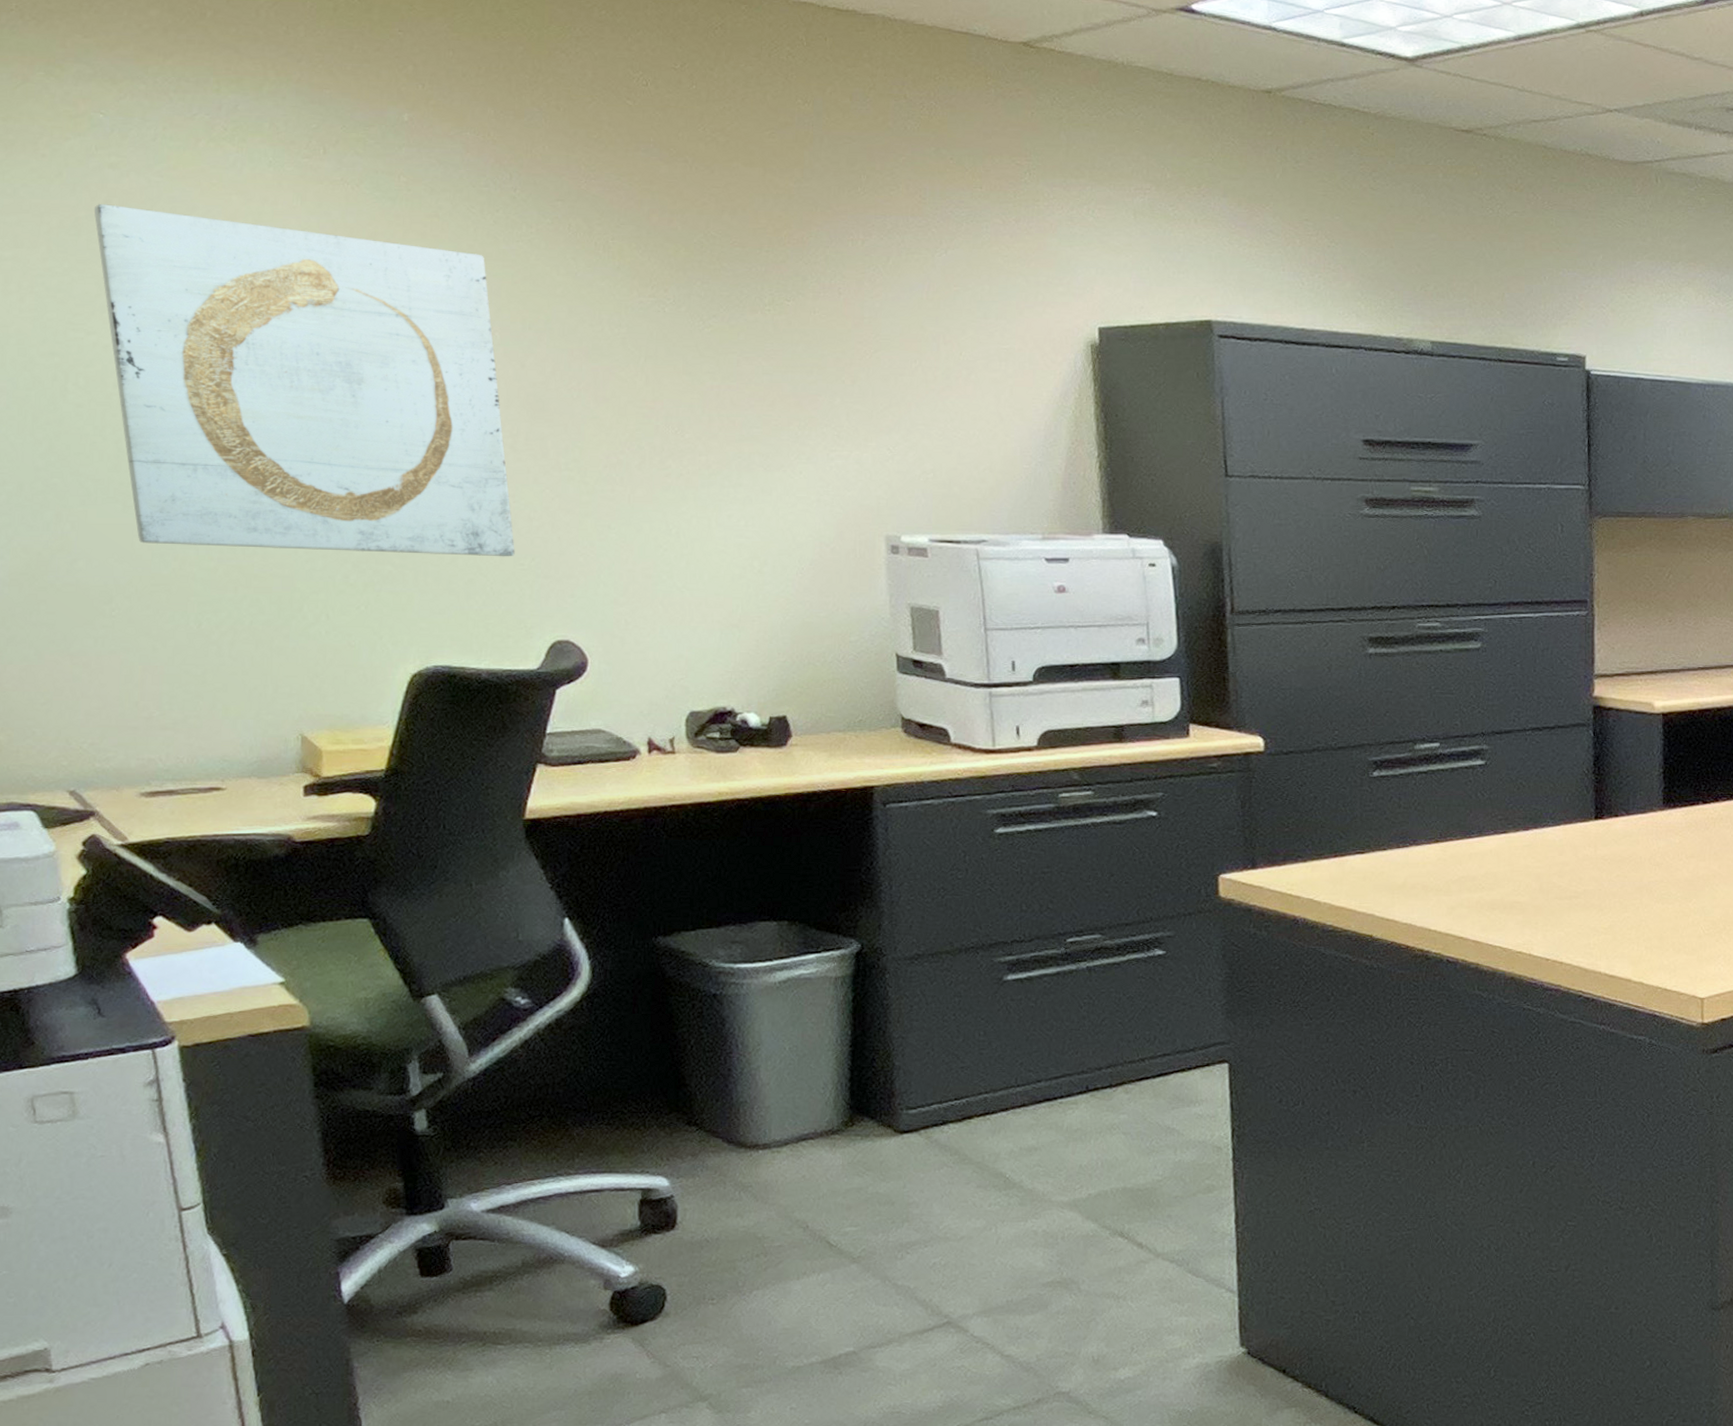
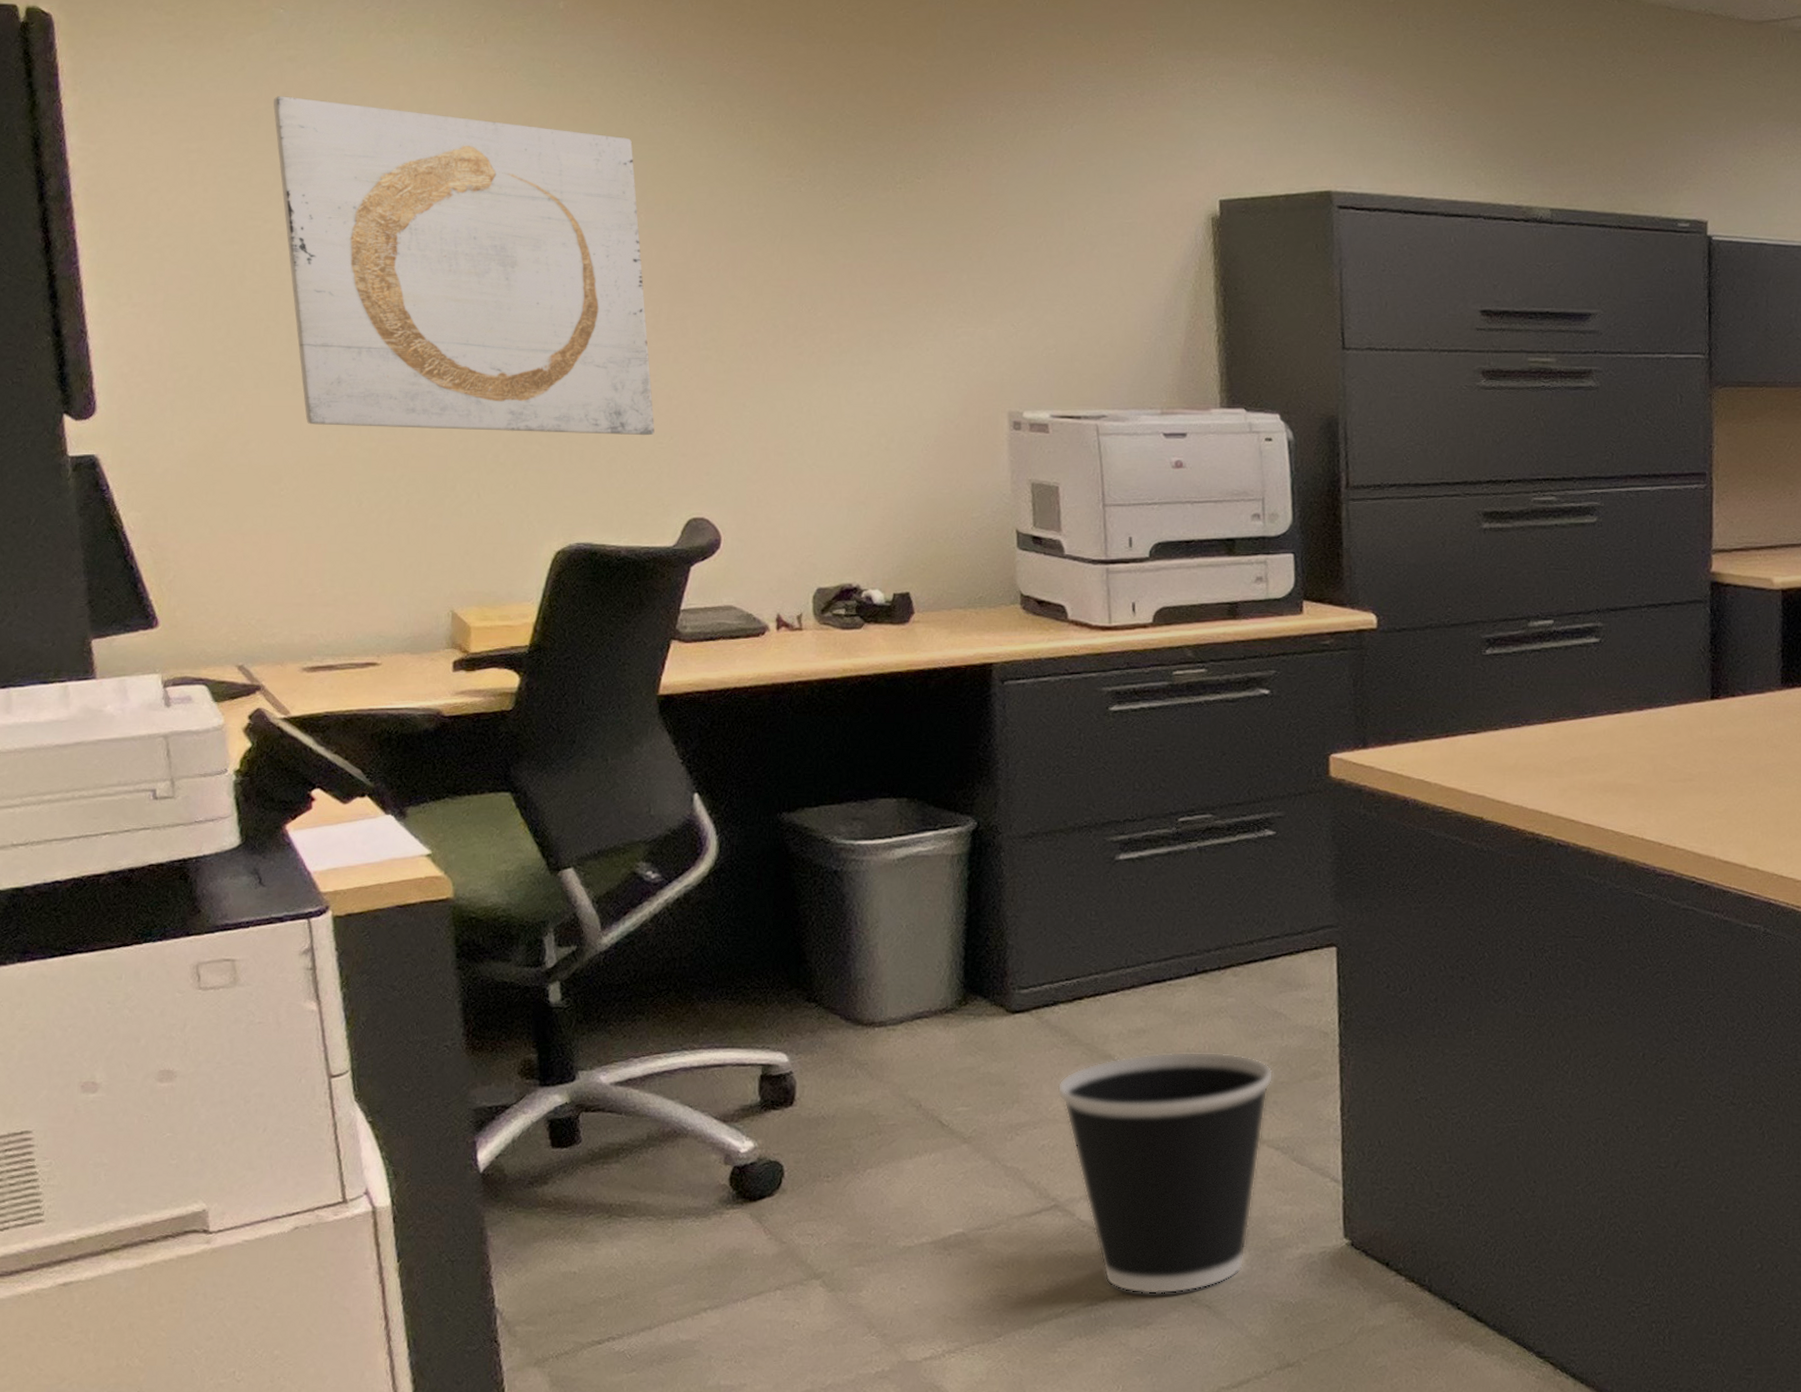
wastebasket: none [948,1168,1167,1407] -> present [1057,1051,1274,1295]

